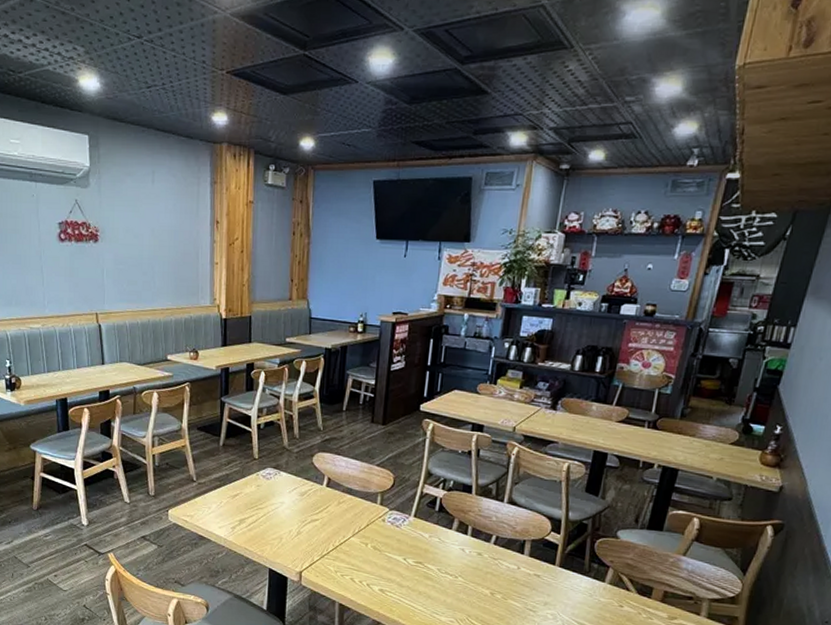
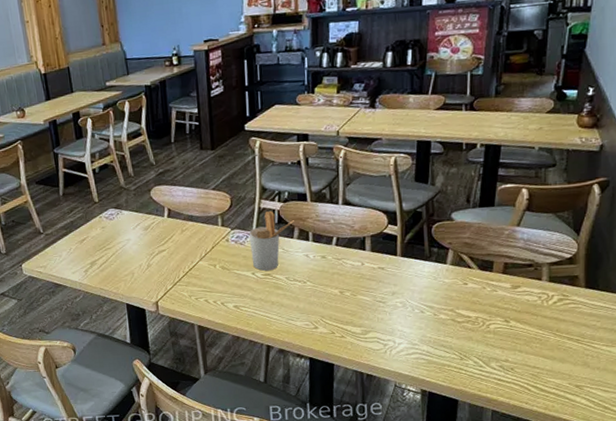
utensil holder: none [405,497,457,559] -> present [248,211,295,271]

